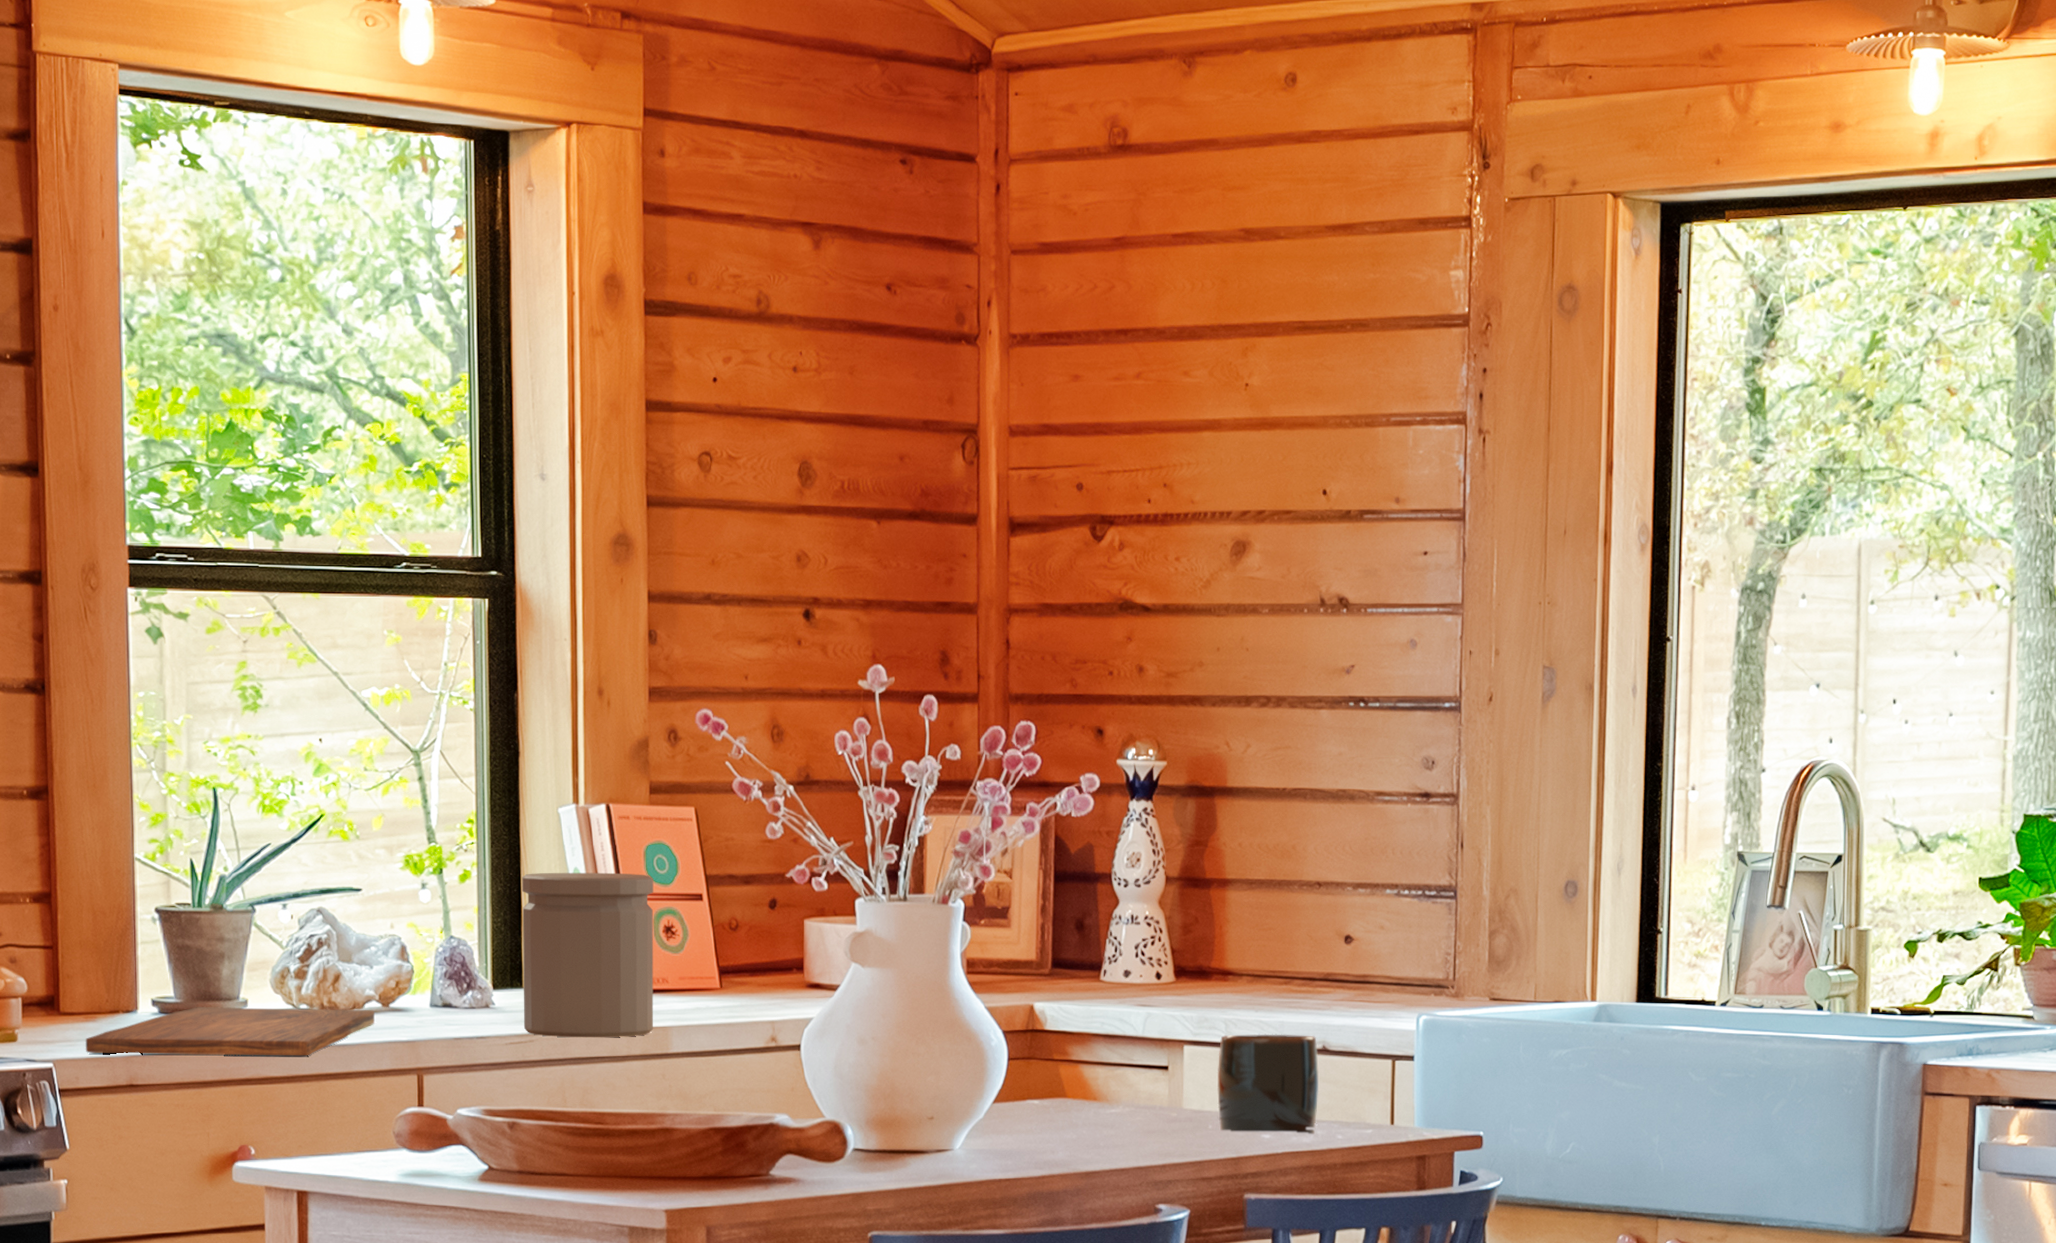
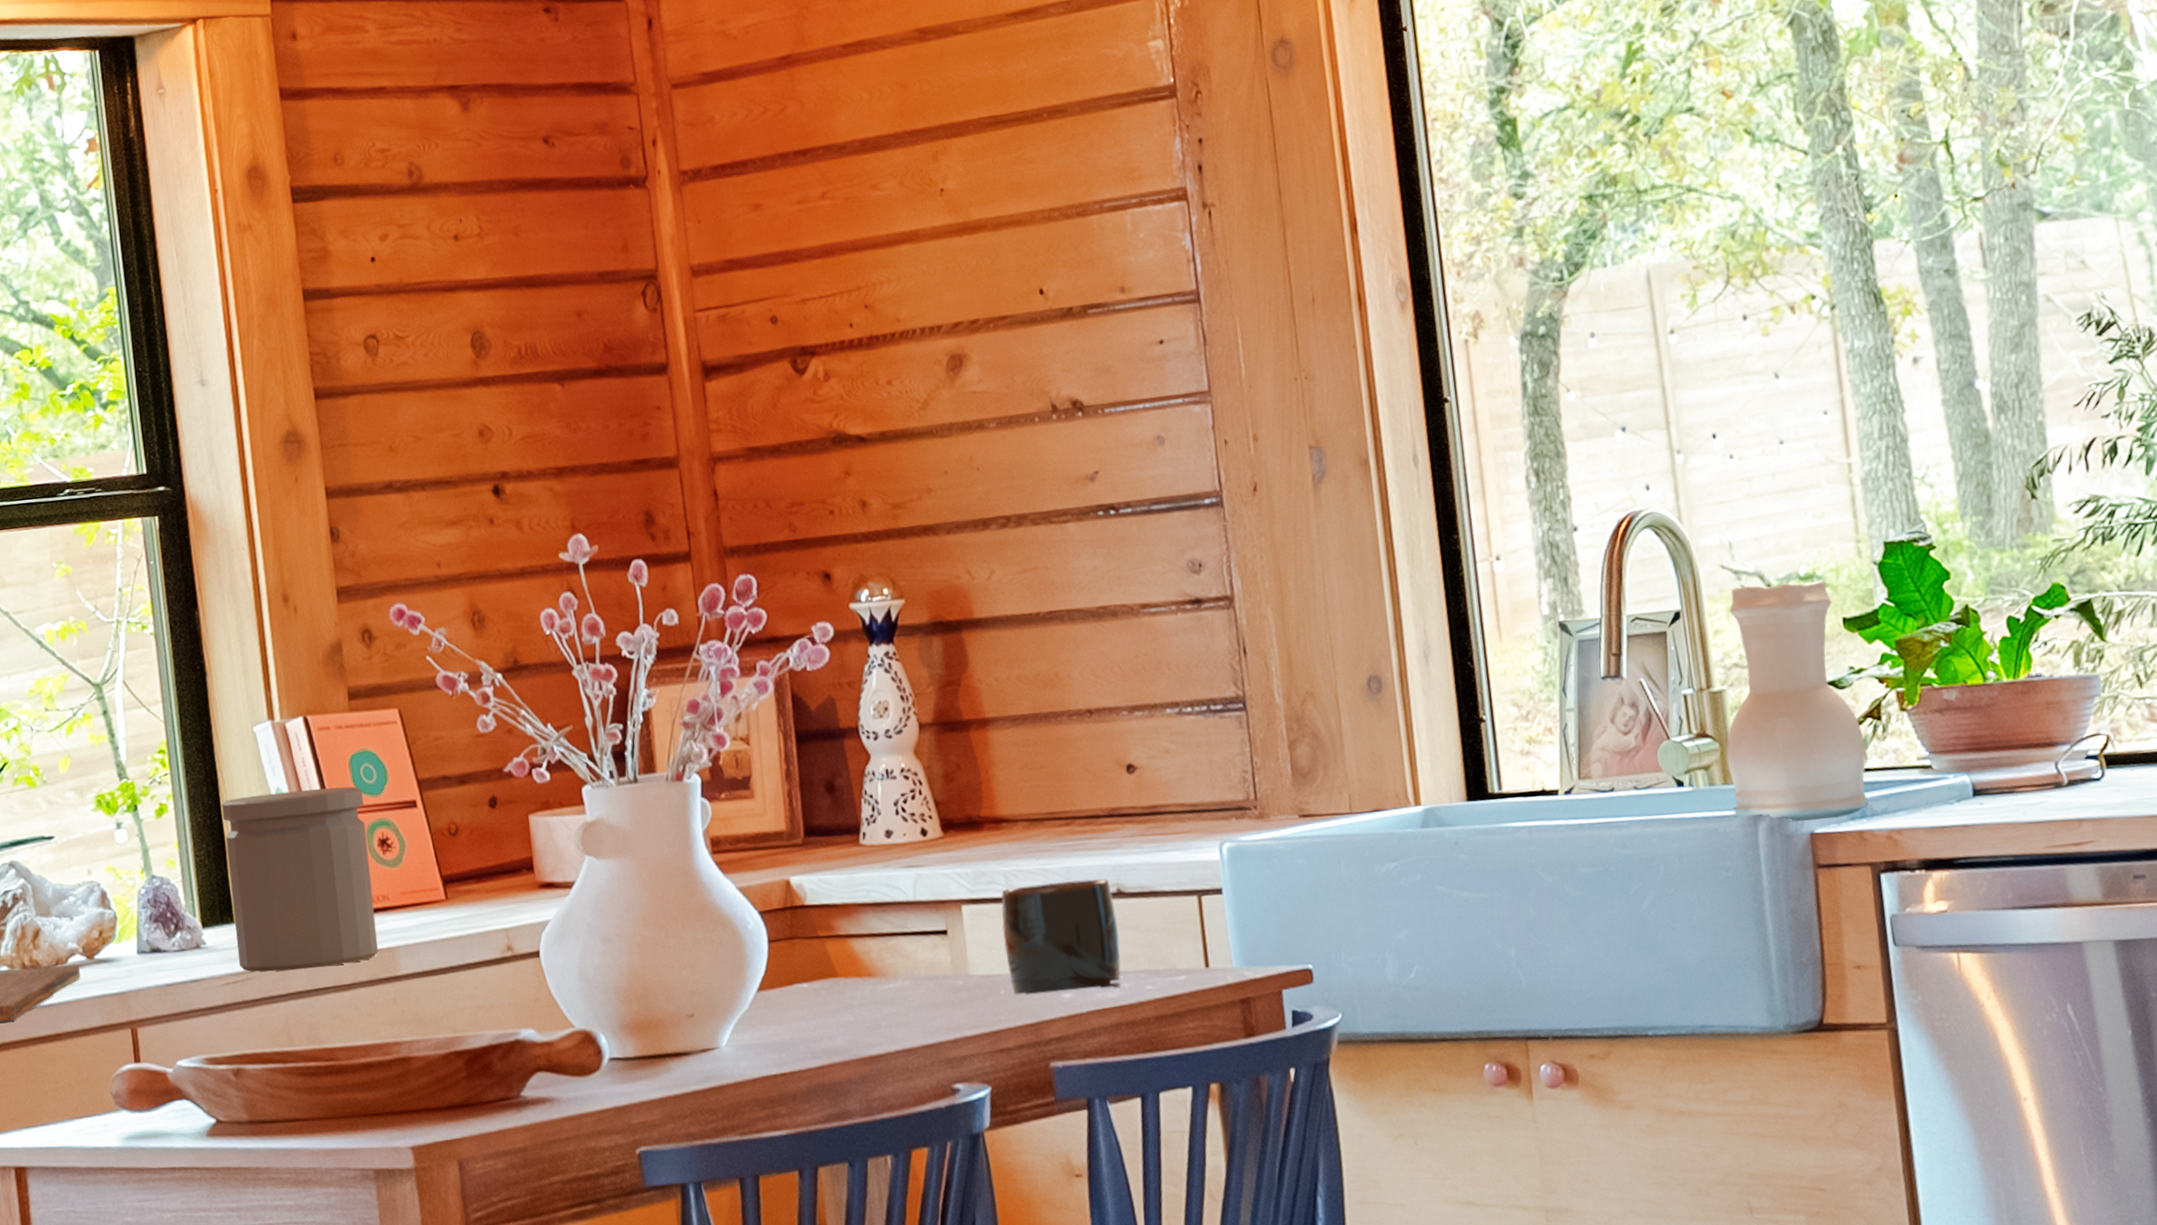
ceramic jug: none [1862,839,1981,1053] -> present [1725,580,1868,822]

